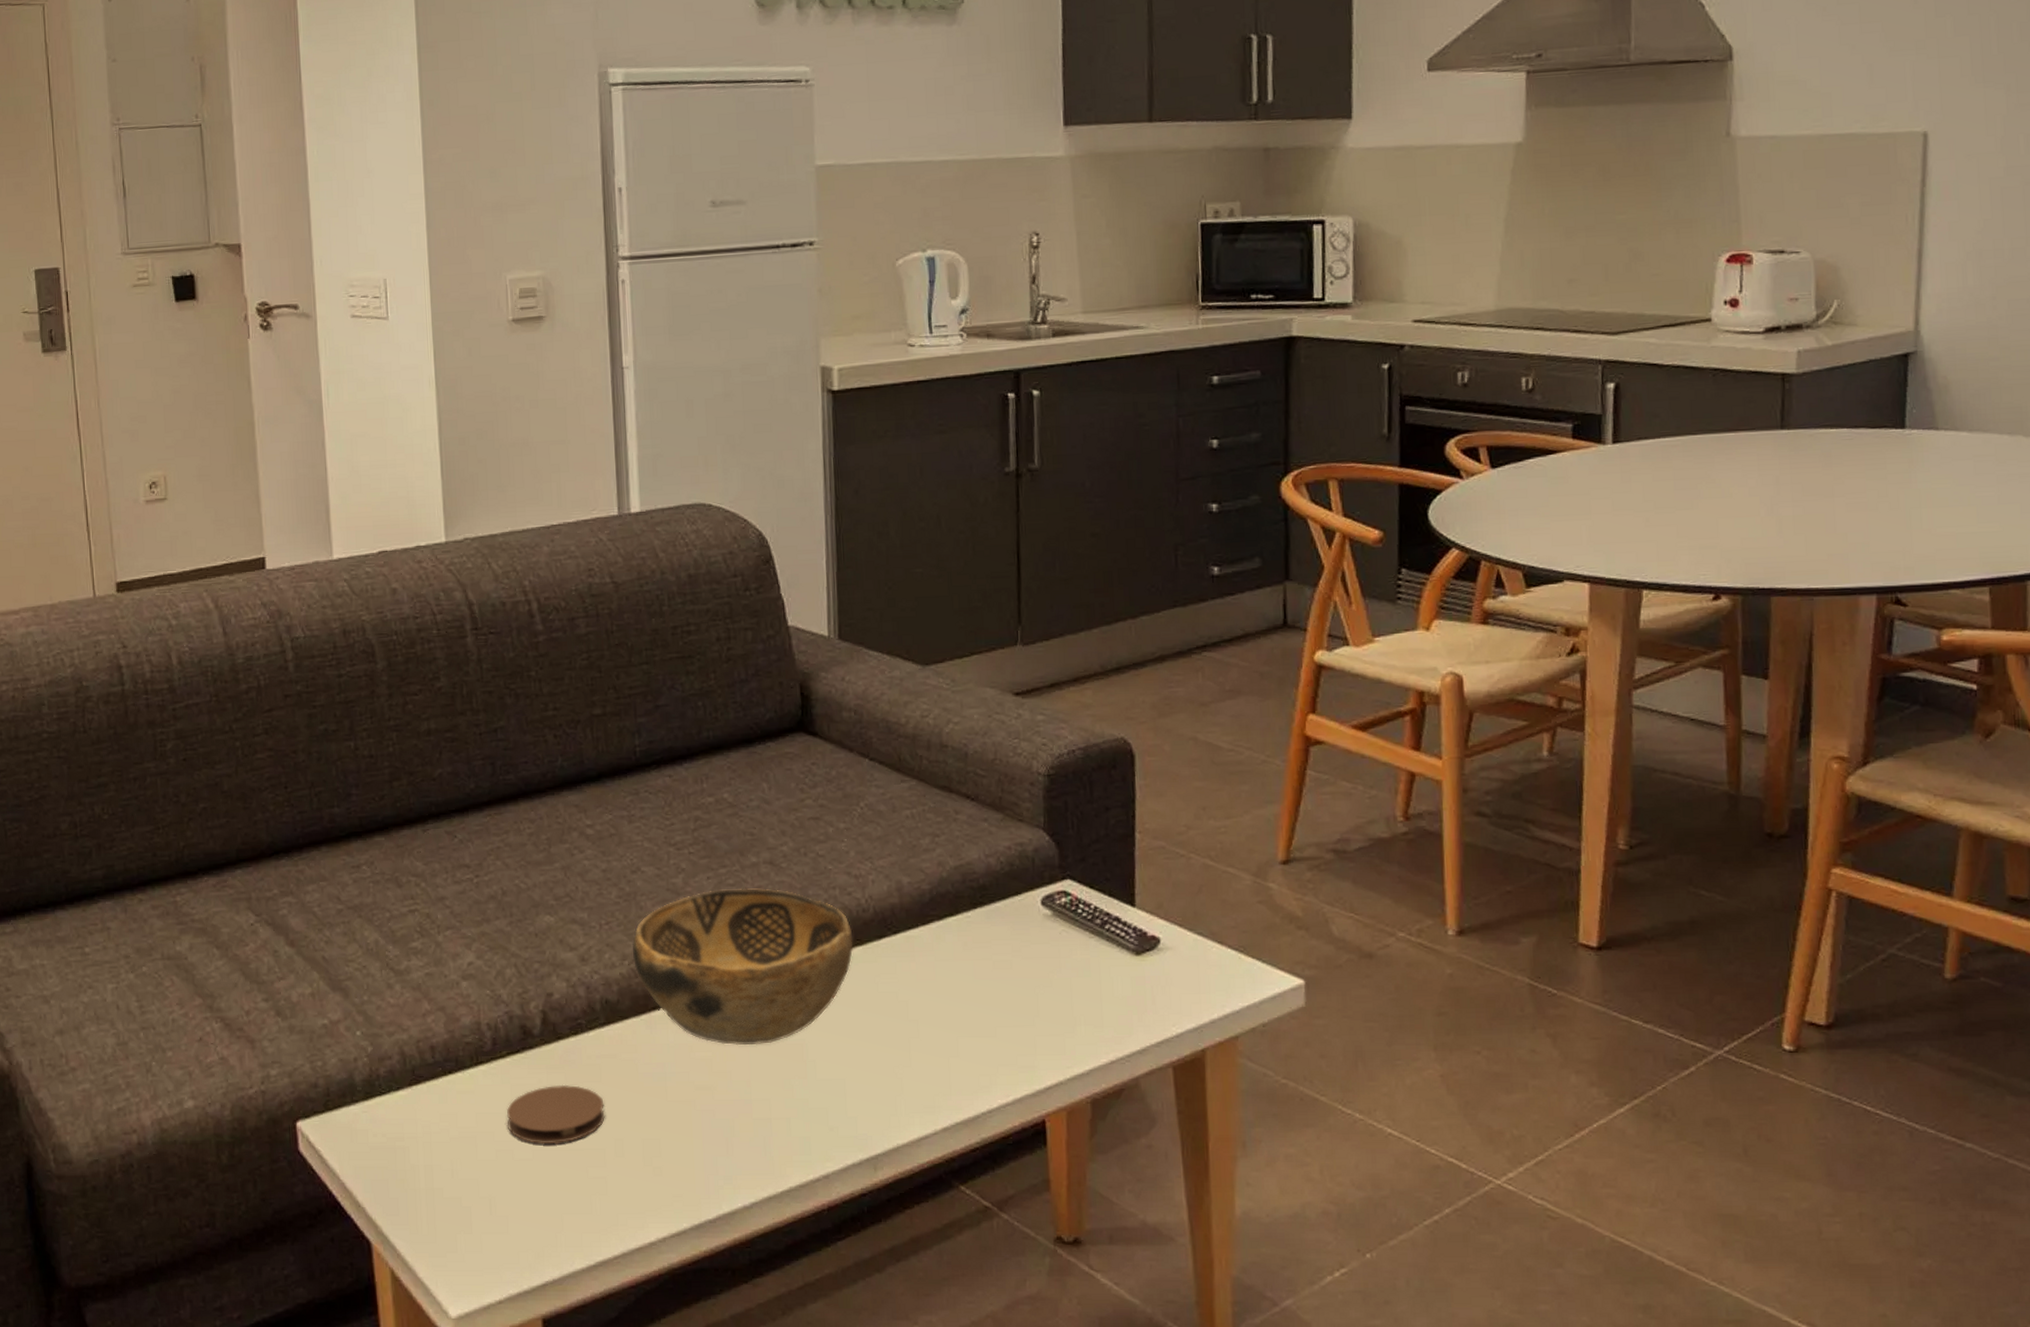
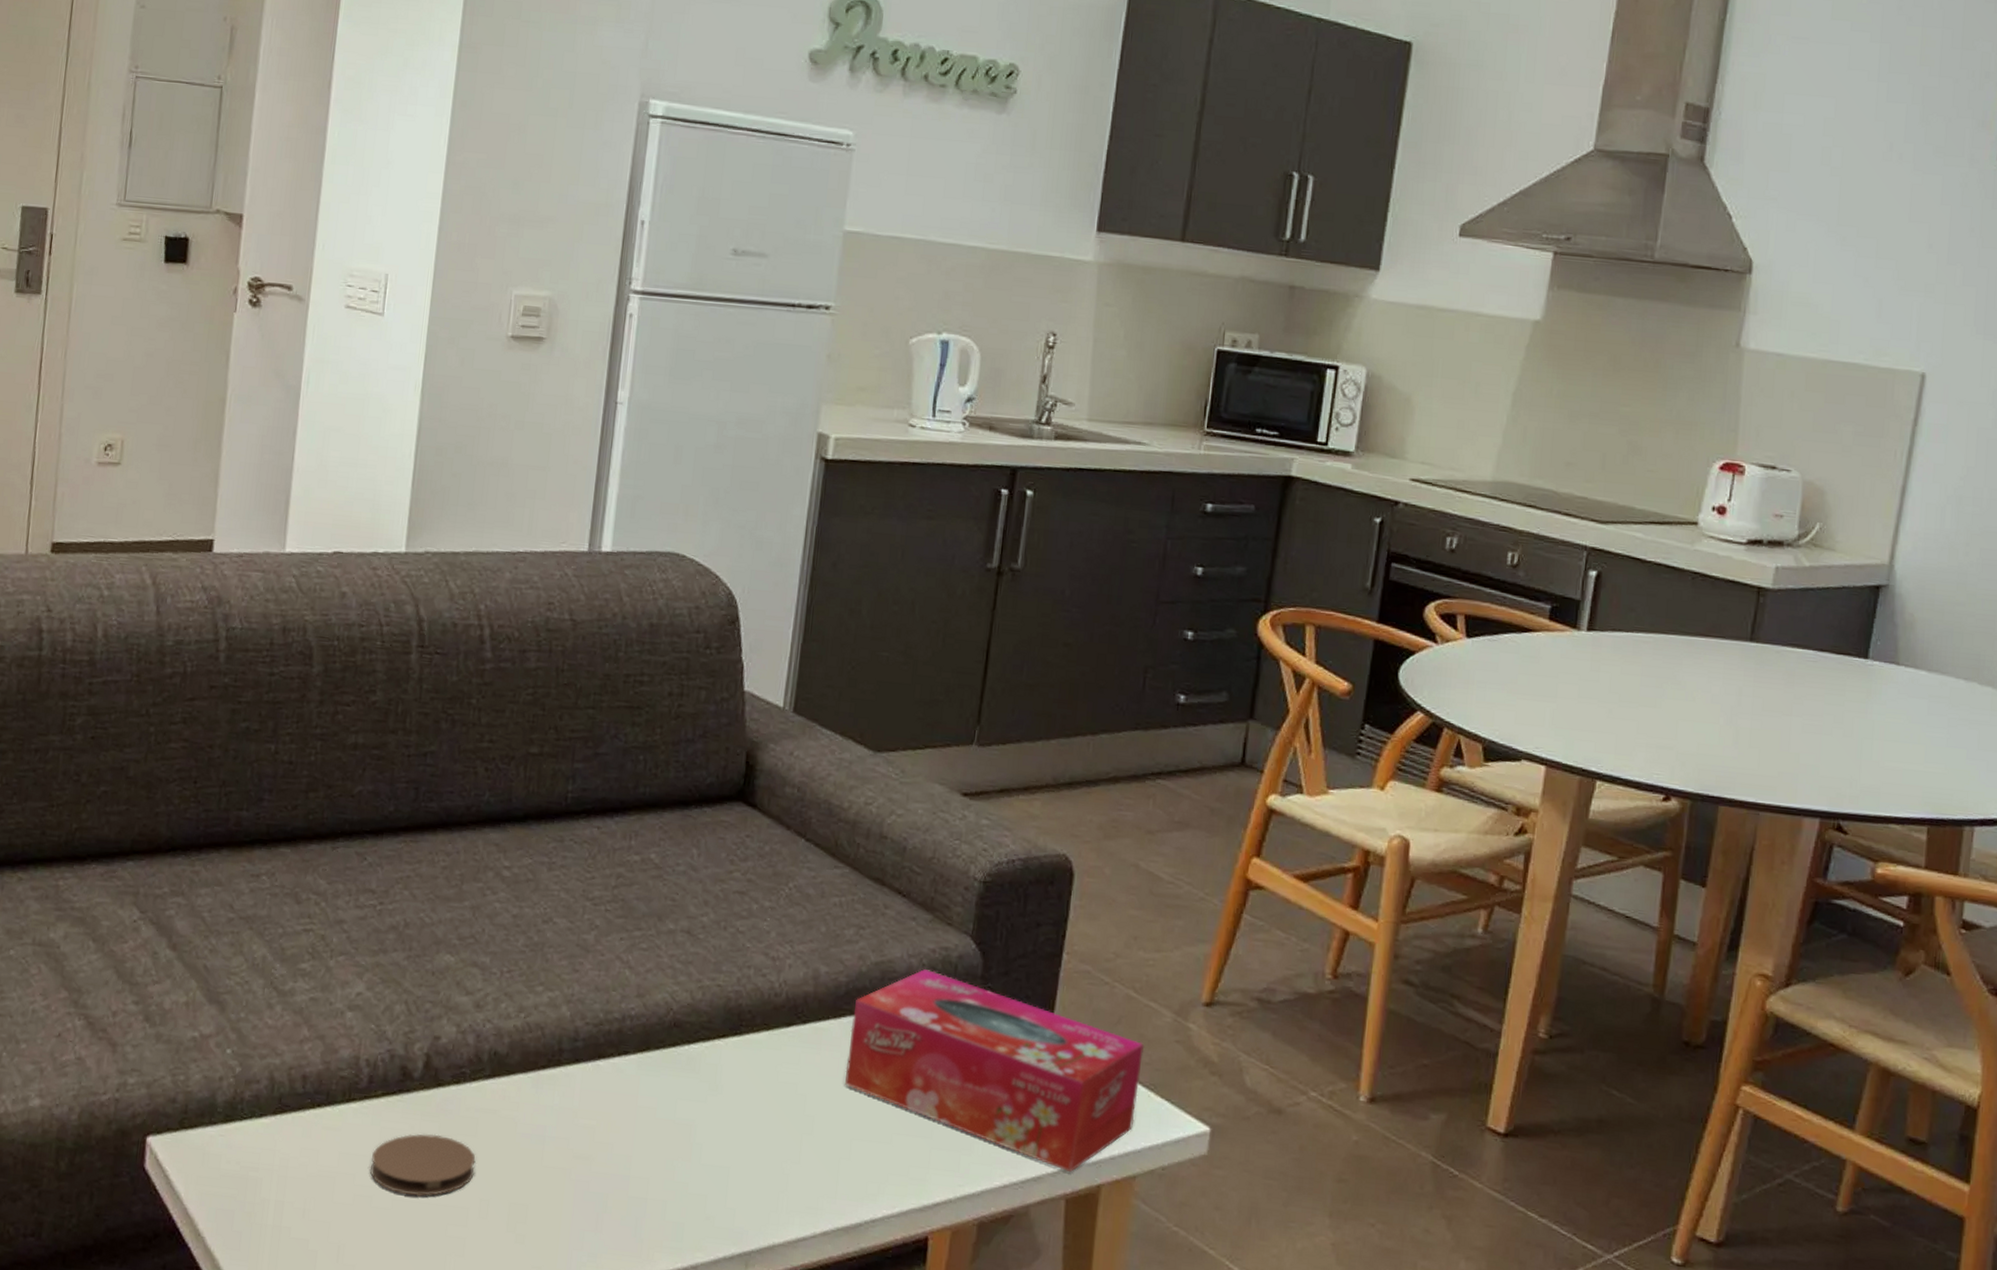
decorative bowl: present [632,887,854,1046] -> none [530,952,762,1121]
tissue box: none [940,866,1229,1041] -> present [845,968,1145,1173]

